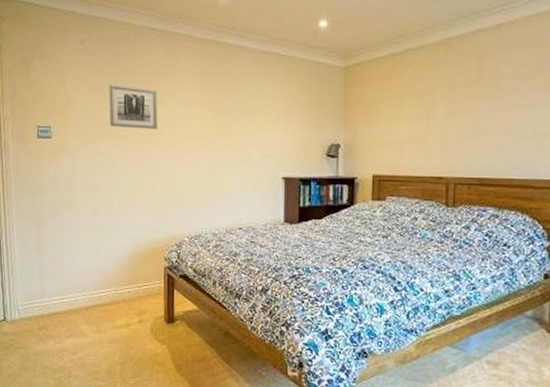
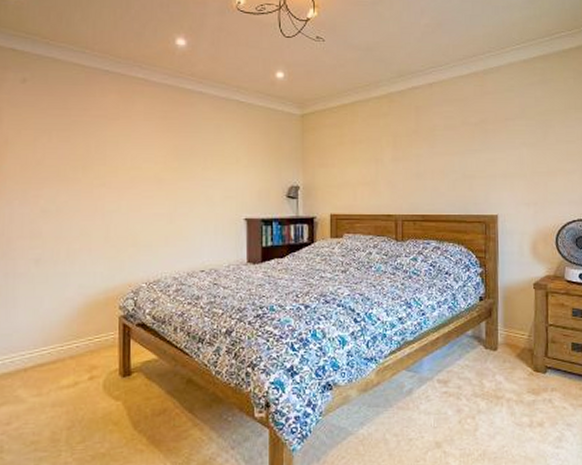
wall art: present [109,84,158,129] -> none [55,125,112,172]

